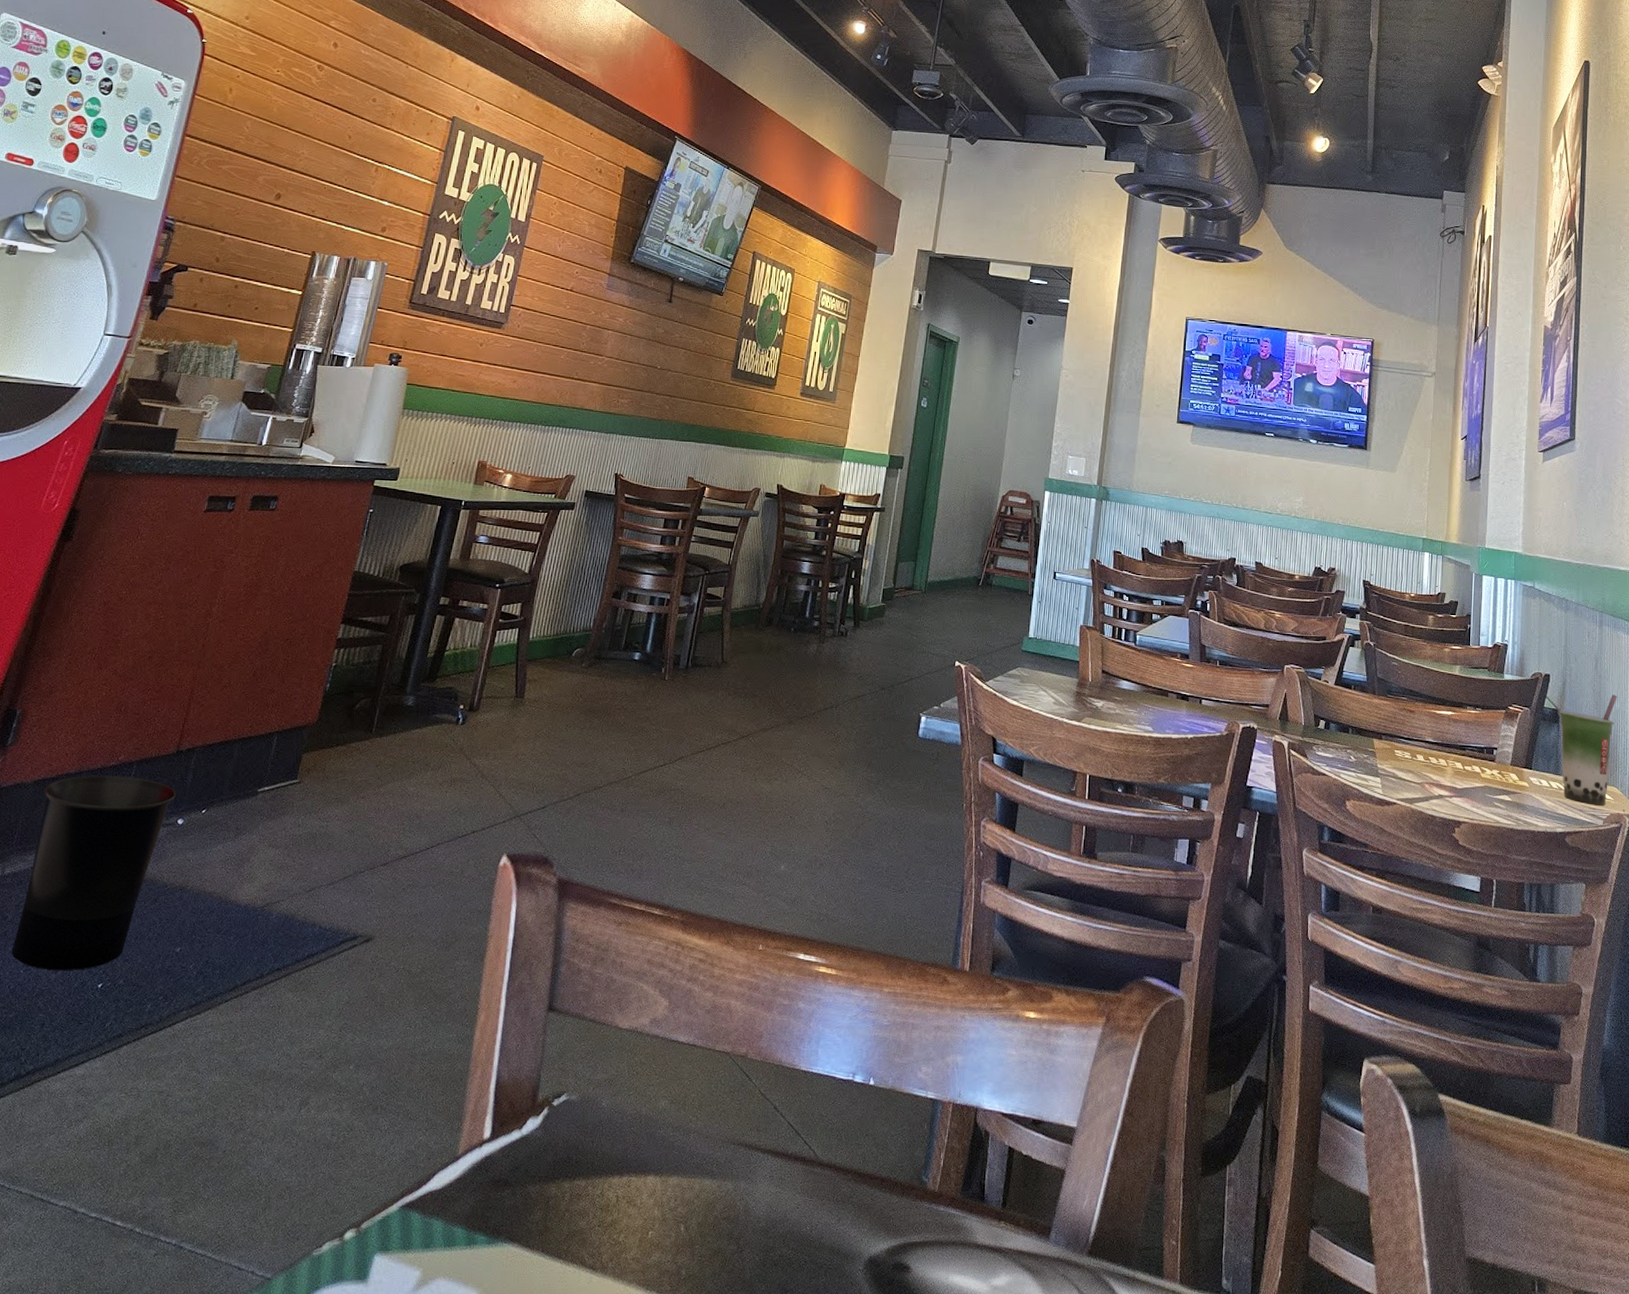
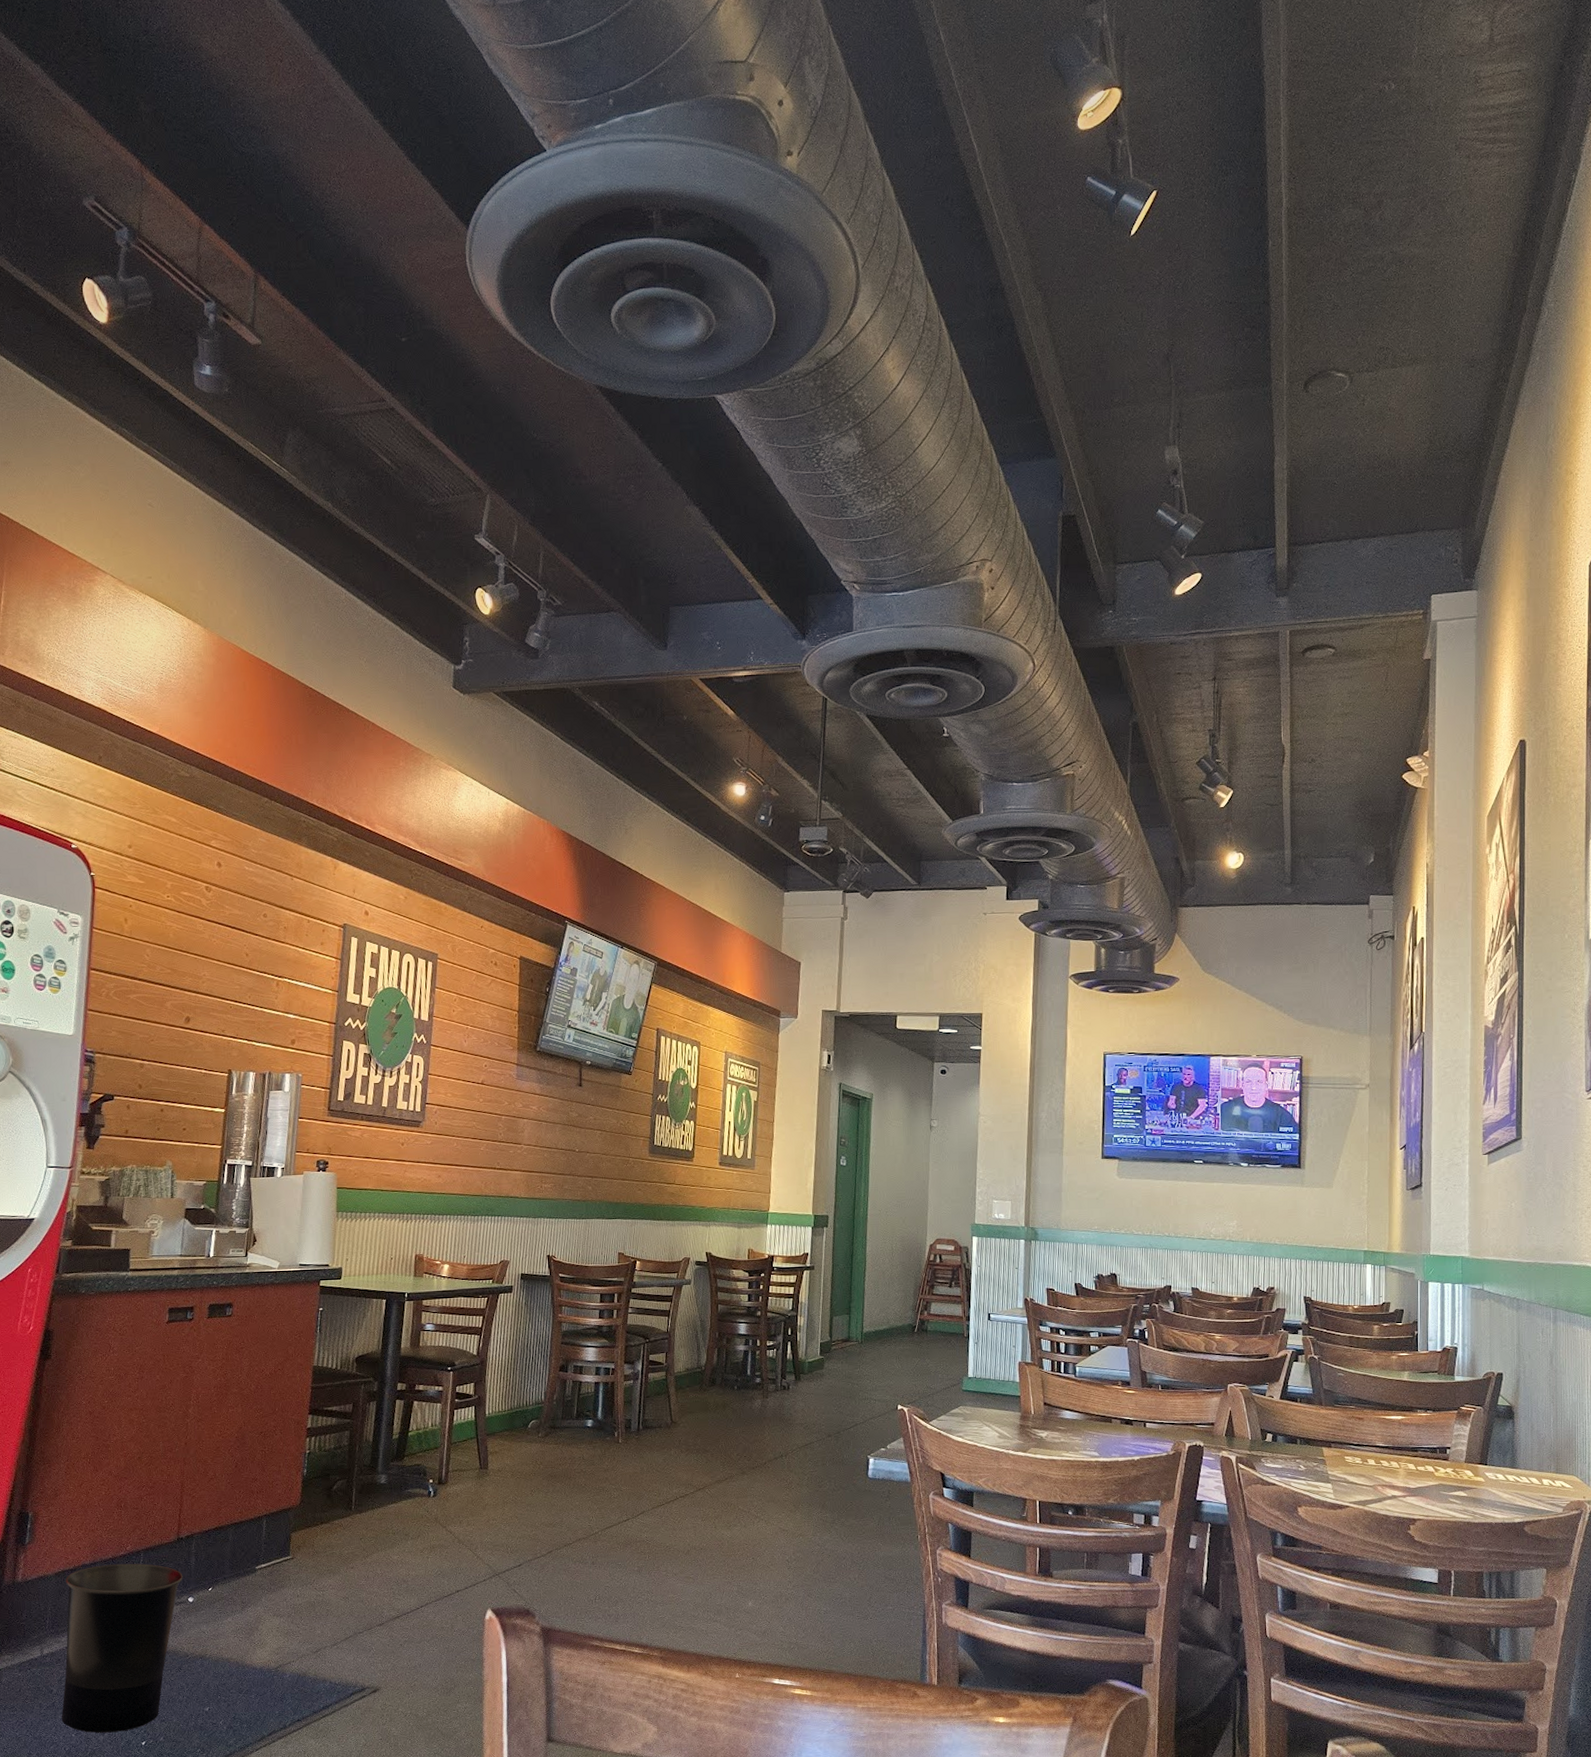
beverage cup: present [1559,694,1617,807] -> none [1513,1387,1574,1496]

